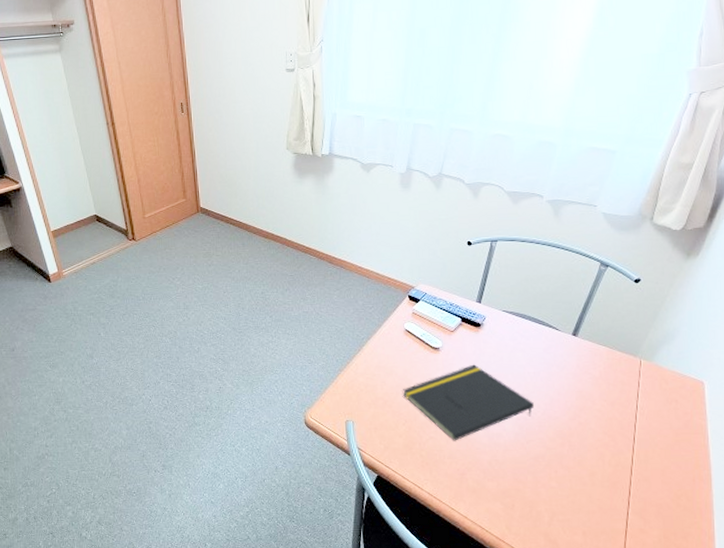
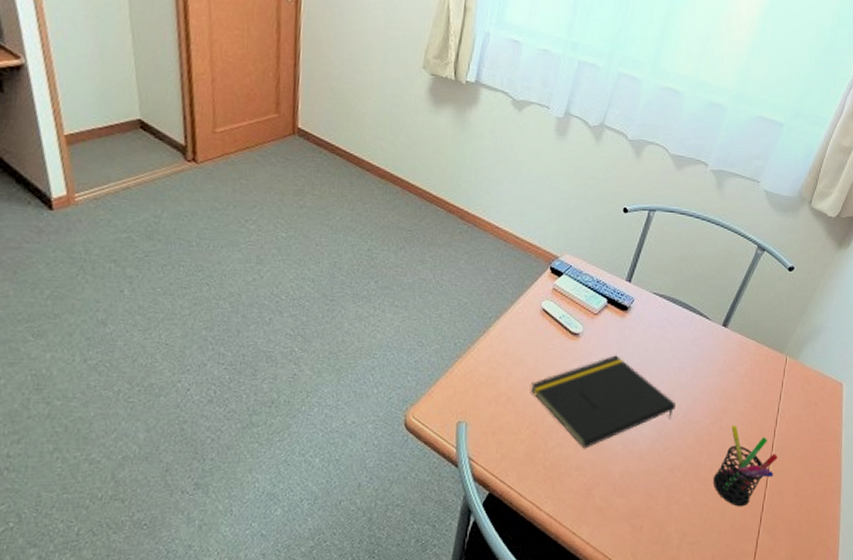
pen holder: none [578,420,641,491] -> present [714,424,778,507]

